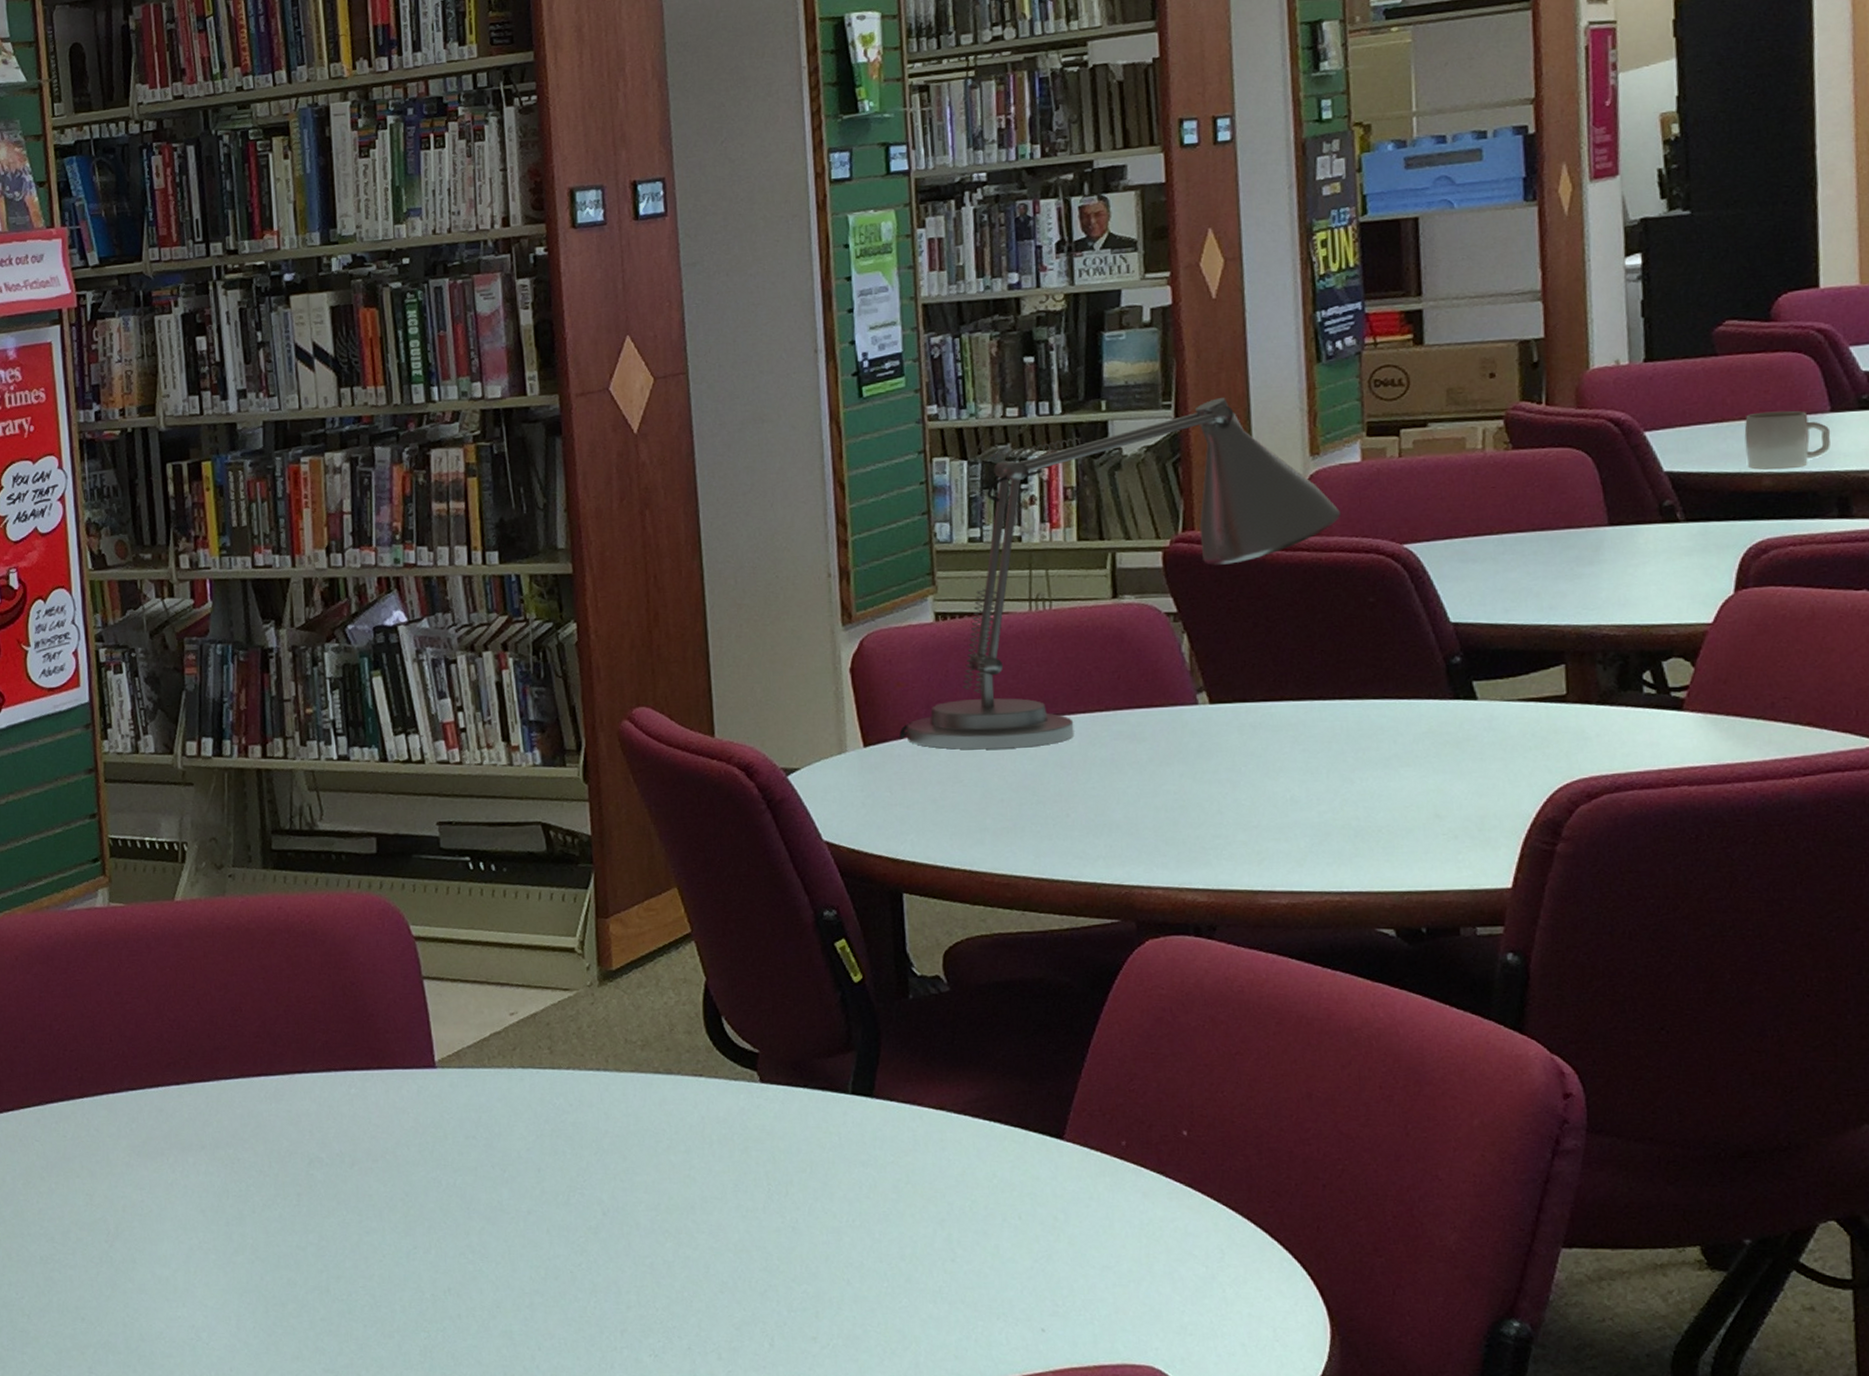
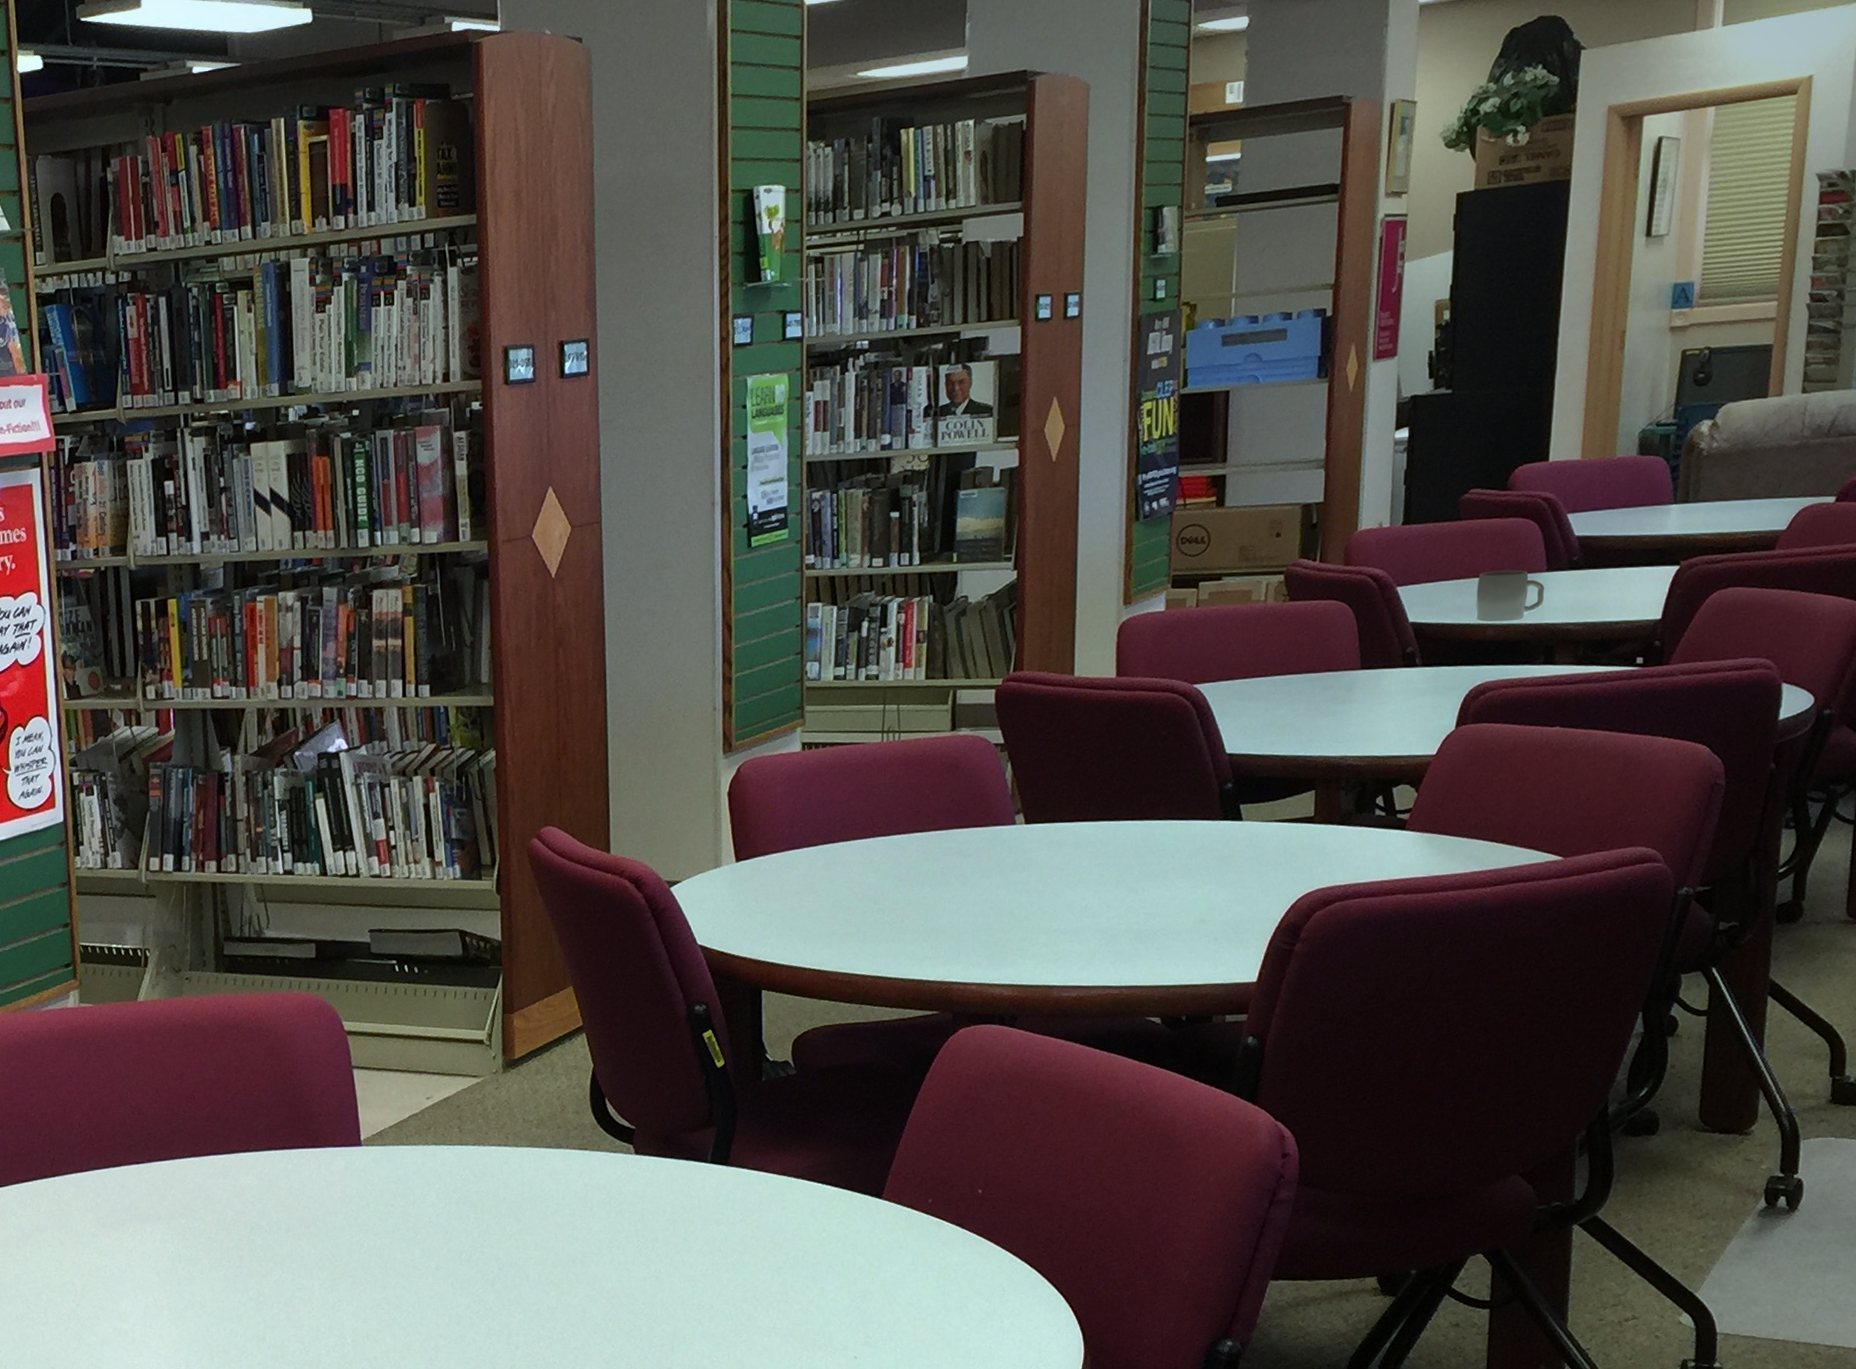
desk lamp: present [899,398,1342,750] -> none [766,552,1145,865]

